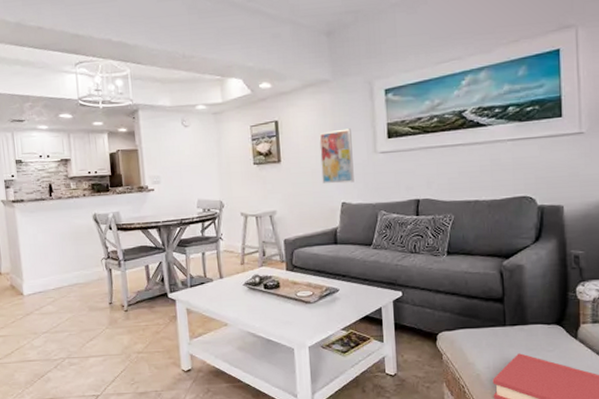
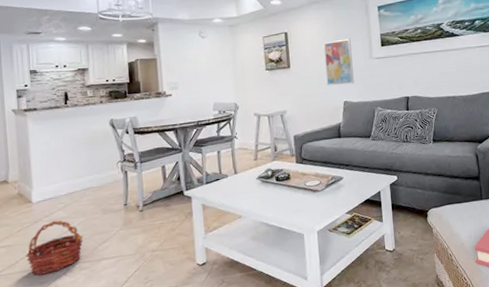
basket: none [19,314,72,367] -> present [25,220,83,276]

